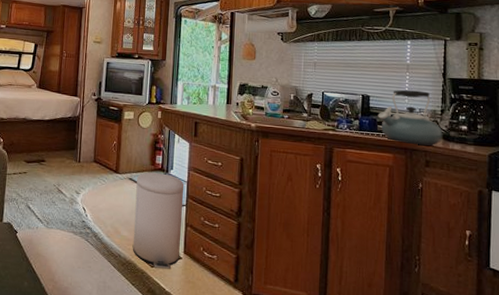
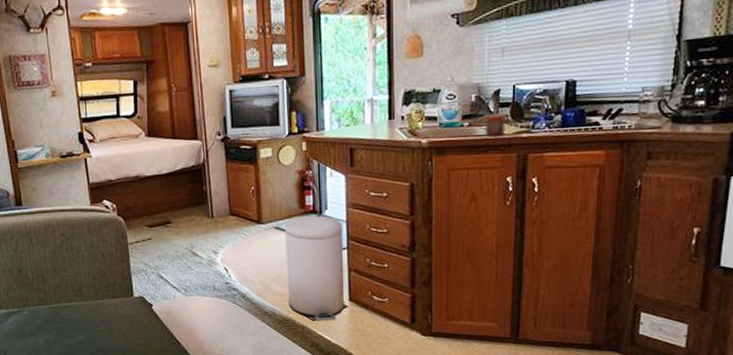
mug: none [294,111,317,131] -> present [476,113,507,137]
kettle: present [378,89,443,146] -> none [586,63,672,135]

